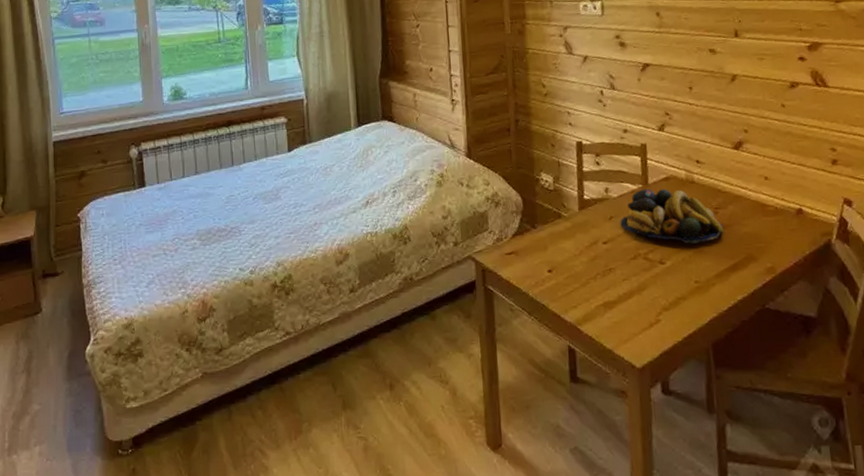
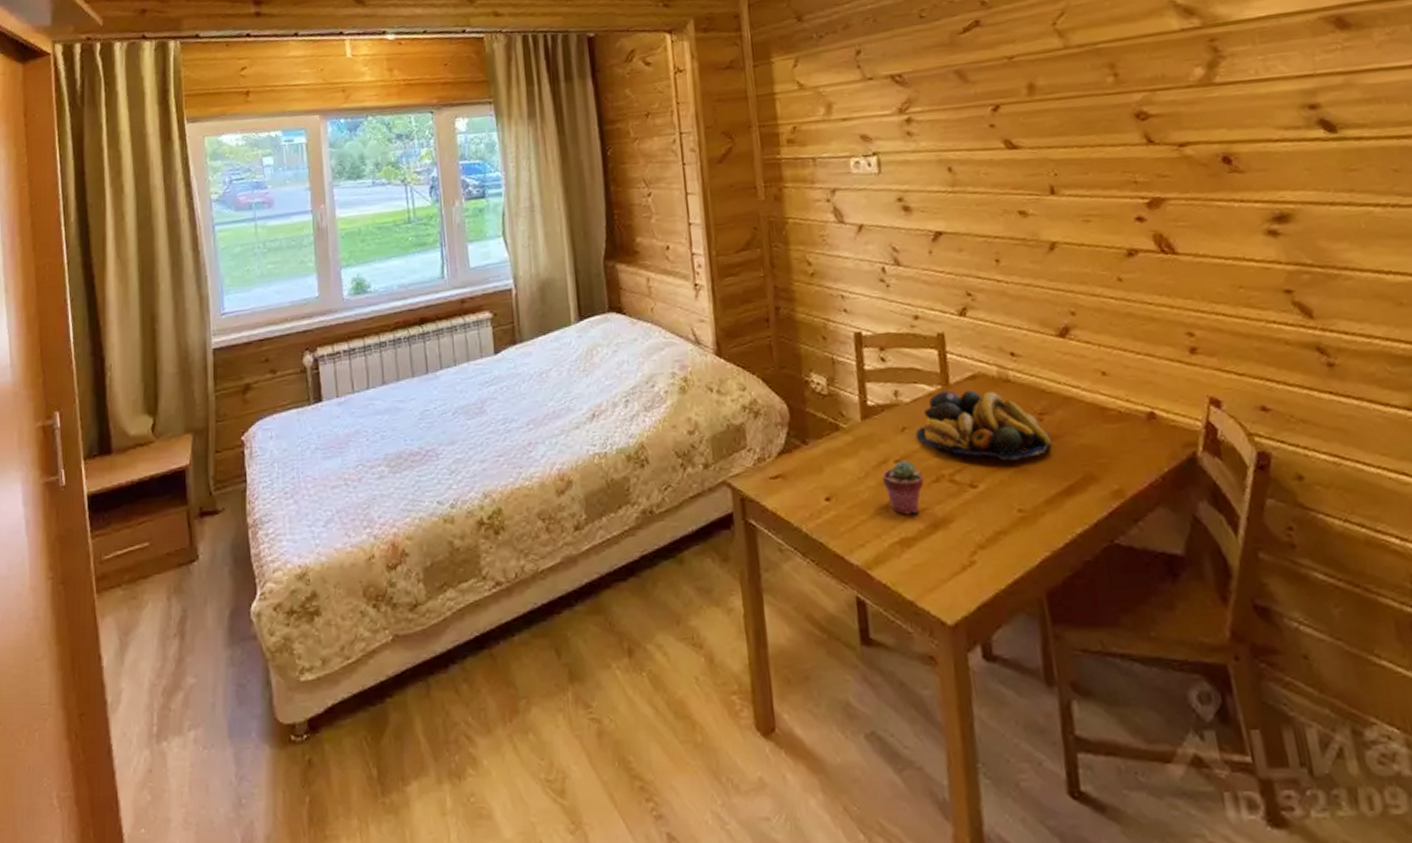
potted succulent: none [592,242,625,284] -> present [881,460,924,515]

